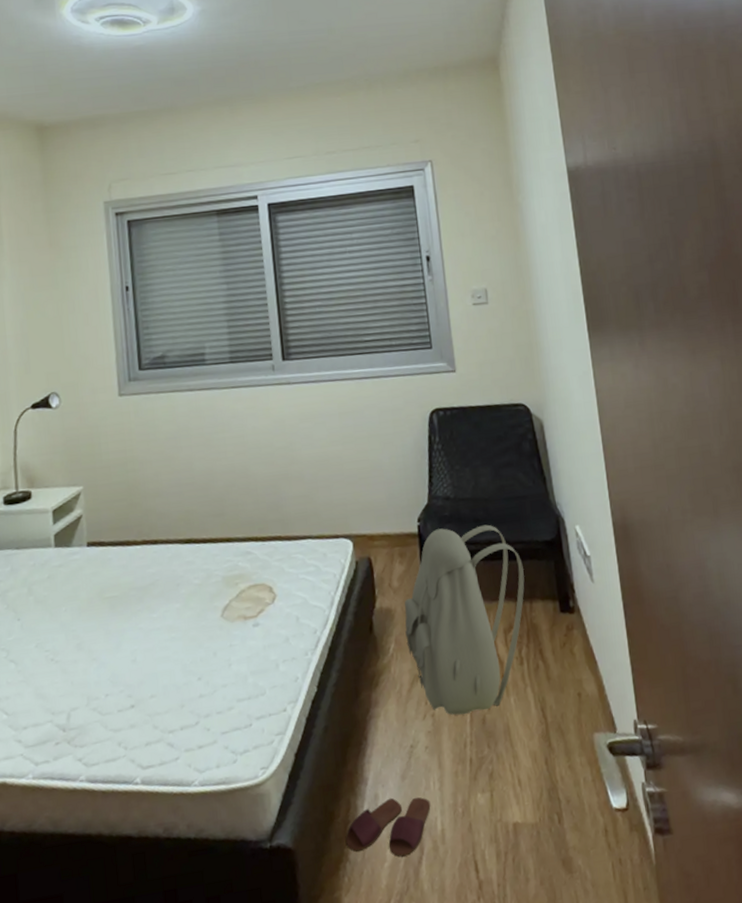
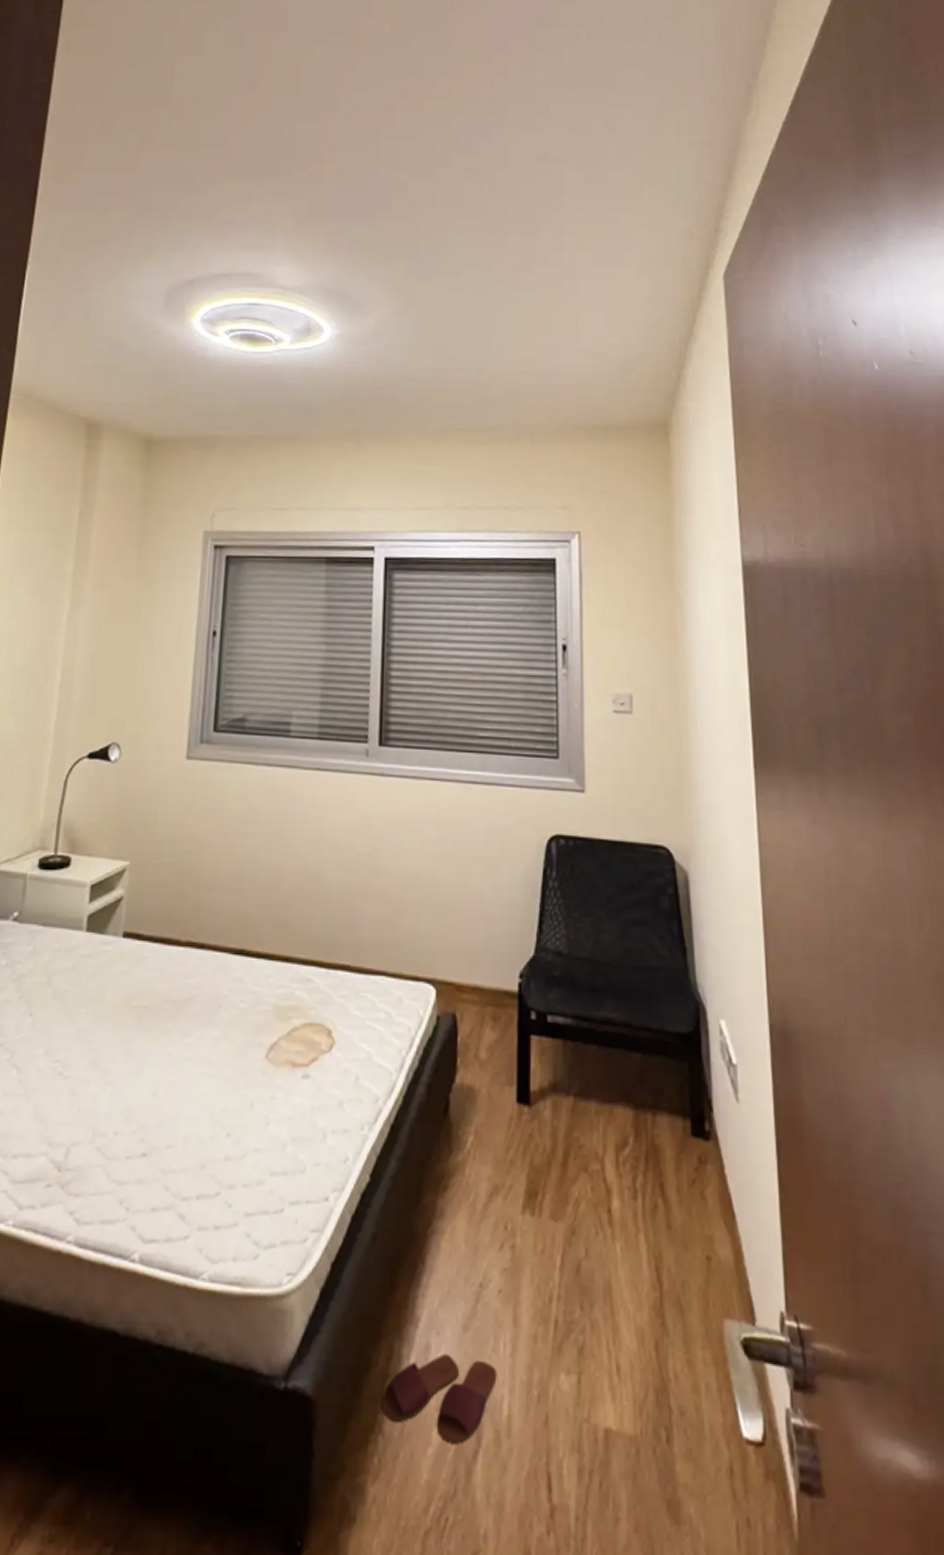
backpack: present [404,524,525,715] -> none [489,992,648,1254]

